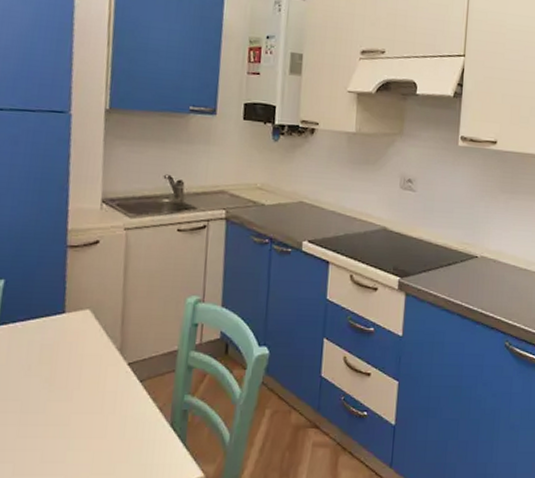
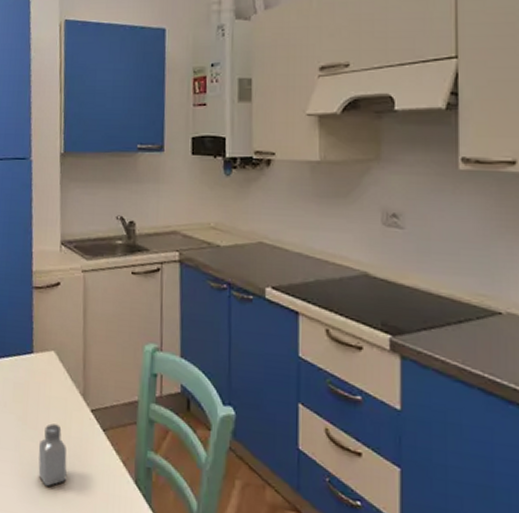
saltshaker: none [66,381,100,443] -> present [38,423,67,487]

